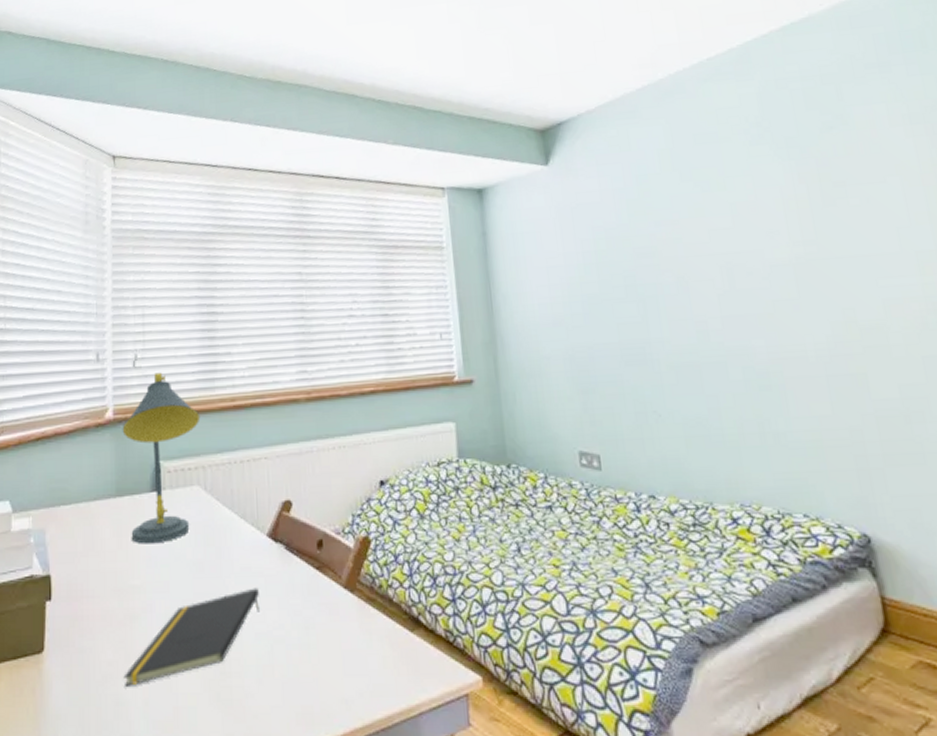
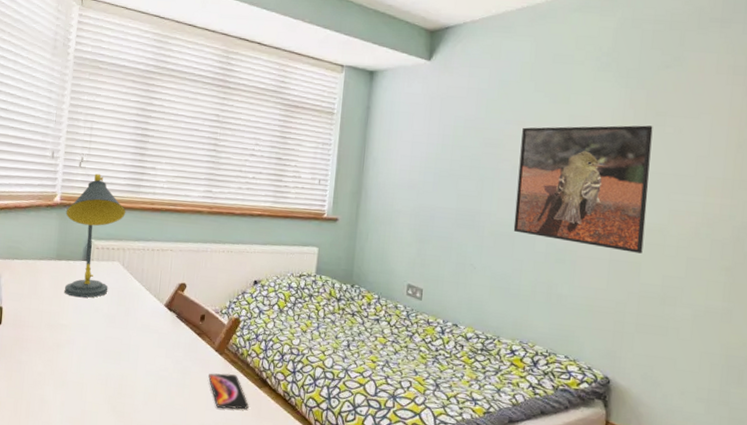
notepad: present [123,588,260,686] -> none [48,340,153,391]
smartphone: none [340,618,401,670] -> present [208,373,249,409]
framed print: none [678,200,865,362] -> present [513,125,653,254]

